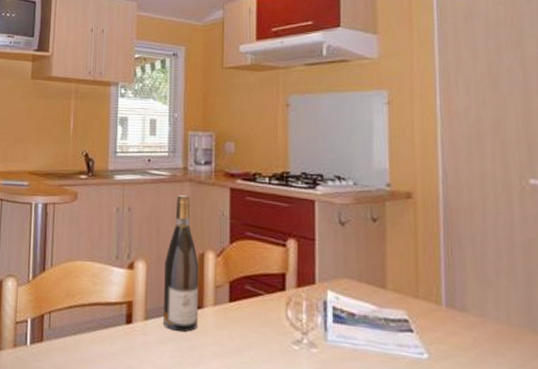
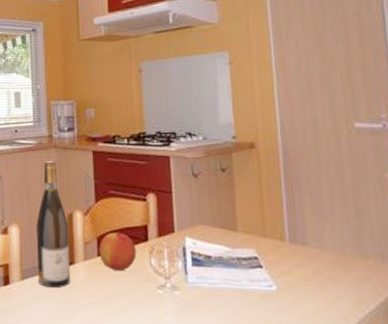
apple: none [231,277,272,320] -> present [99,232,137,270]

